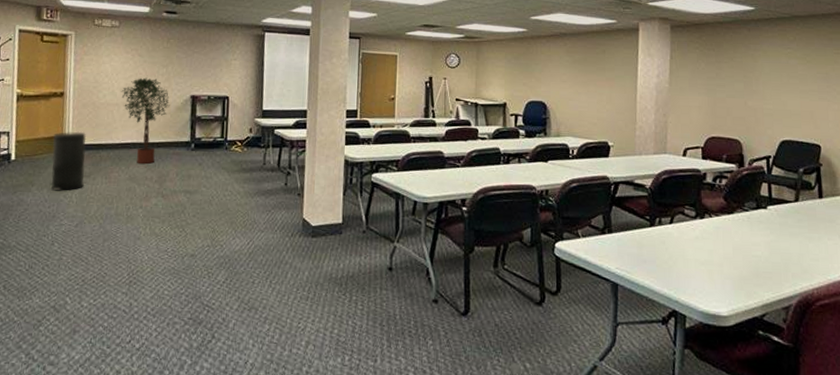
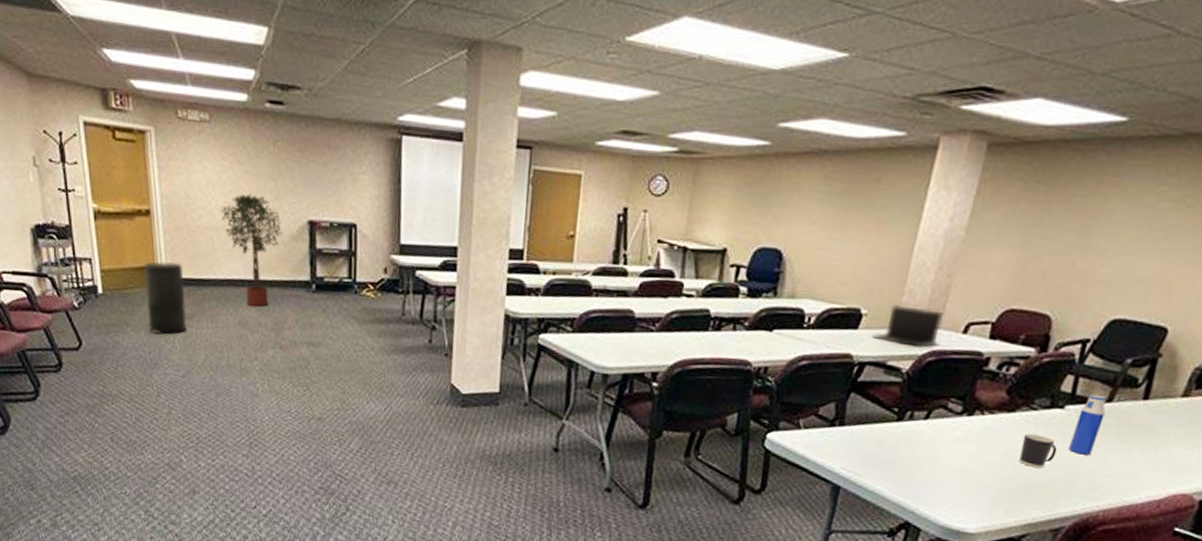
laptop computer: none [620,138,667,169] -> present [872,305,943,348]
mug: none [744,230,771,257] -> present [1019,433,1057,468]
water bottle: none [778,196,797,244] -> present [1069,394,1107,455]

